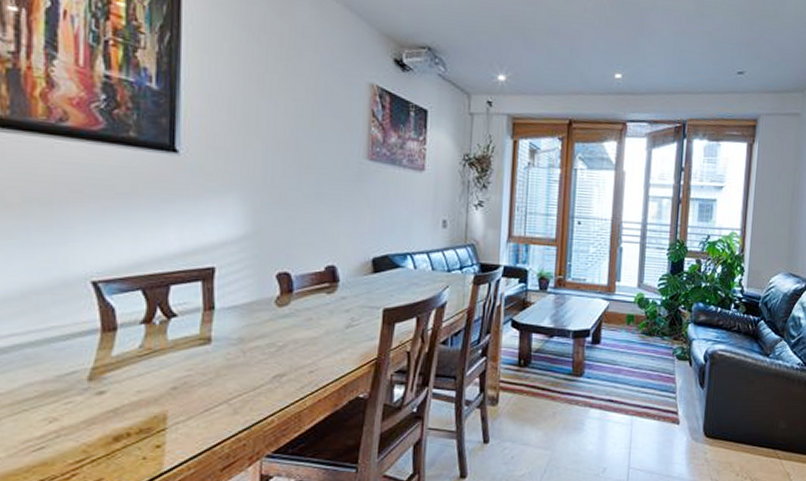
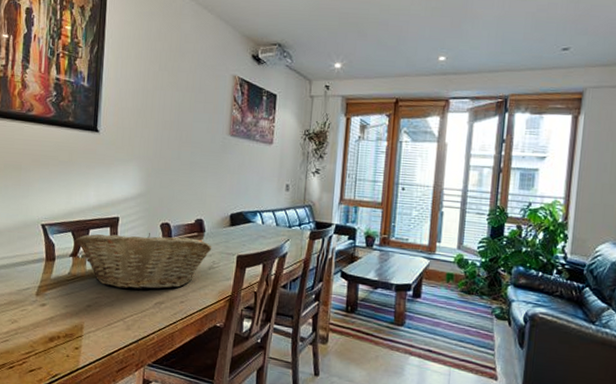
fruit basket: none [148,286,350,361] -> present [75,233,212,290]

